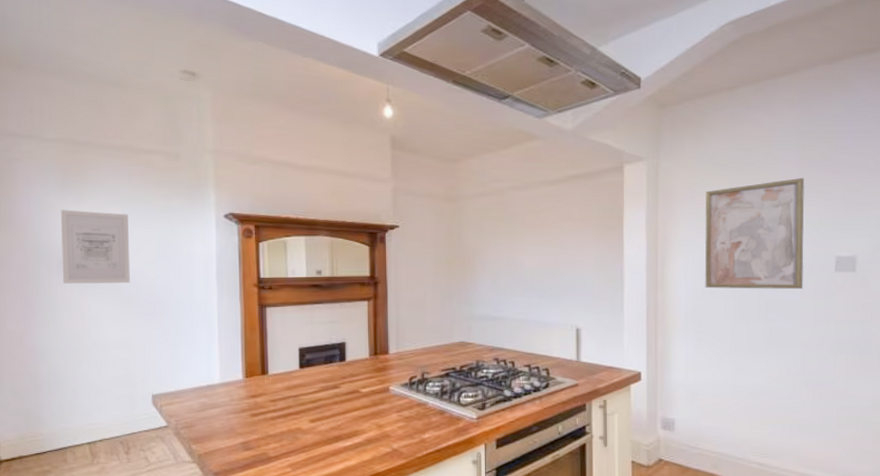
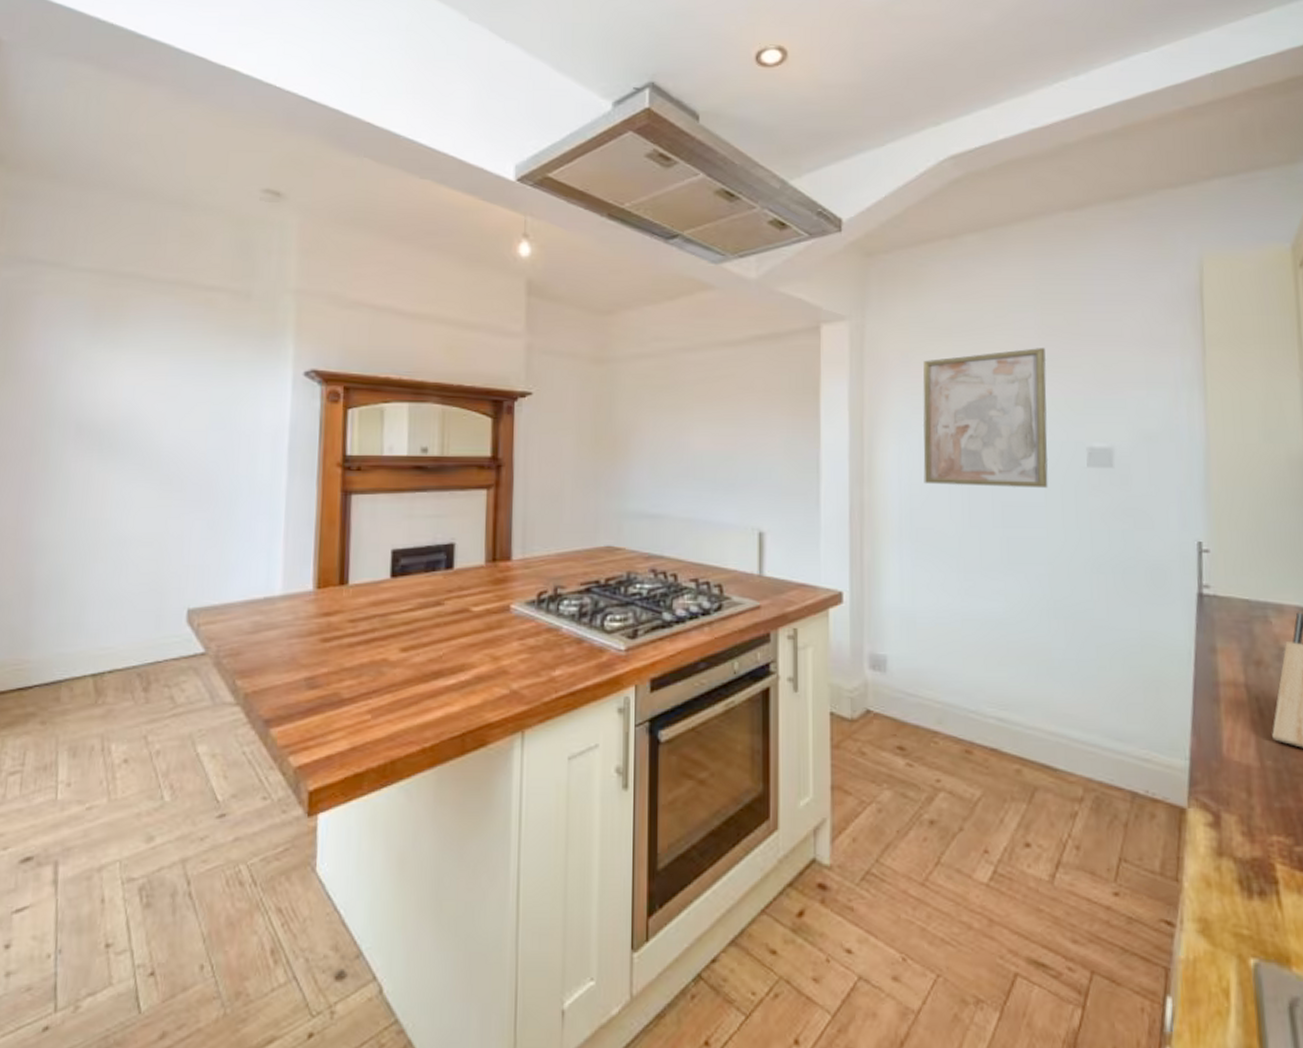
wall art: present [60,210,130,284] -> none [81,359,177,457]

